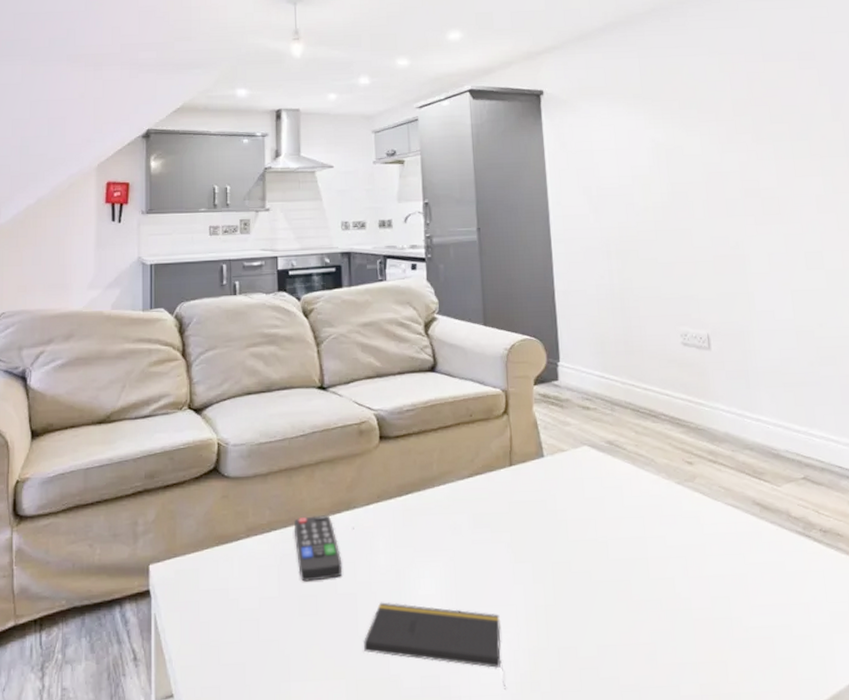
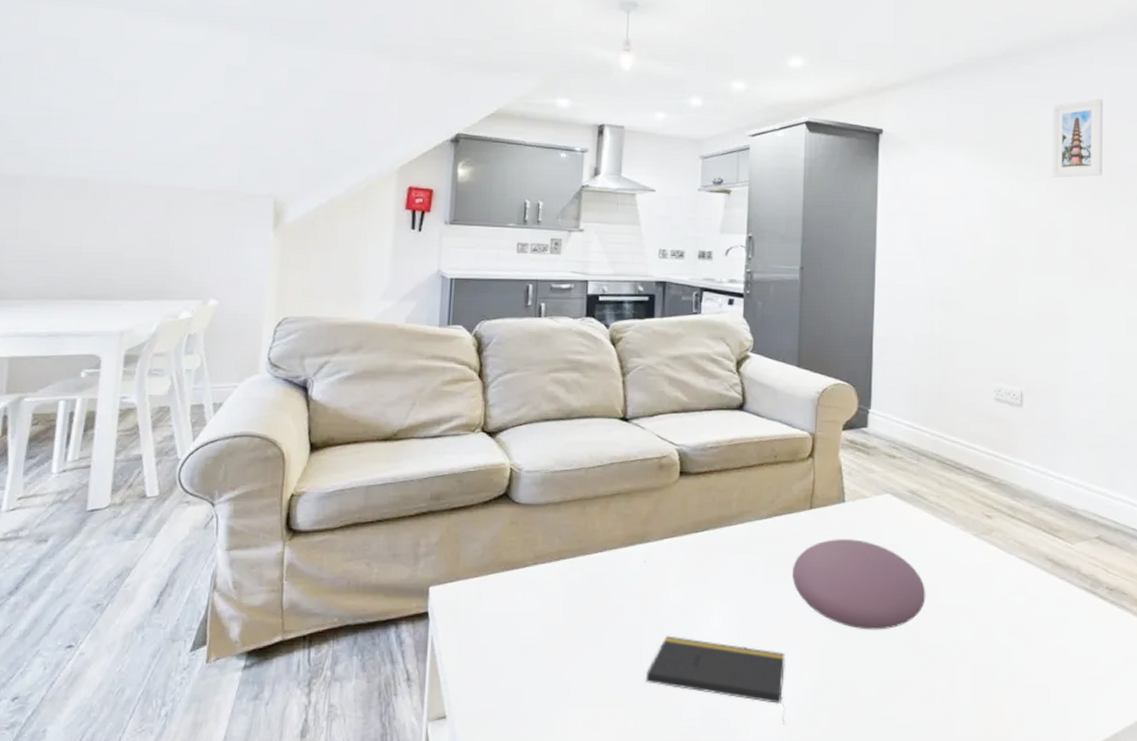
remote control: present [293,515,343,582] -> none [584,547,631,612]
decorative bowl: none [498,494,636,587] -> present [791,539,926,630]
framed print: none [705,43,763,122] -> present [1052,99,1104,178]

